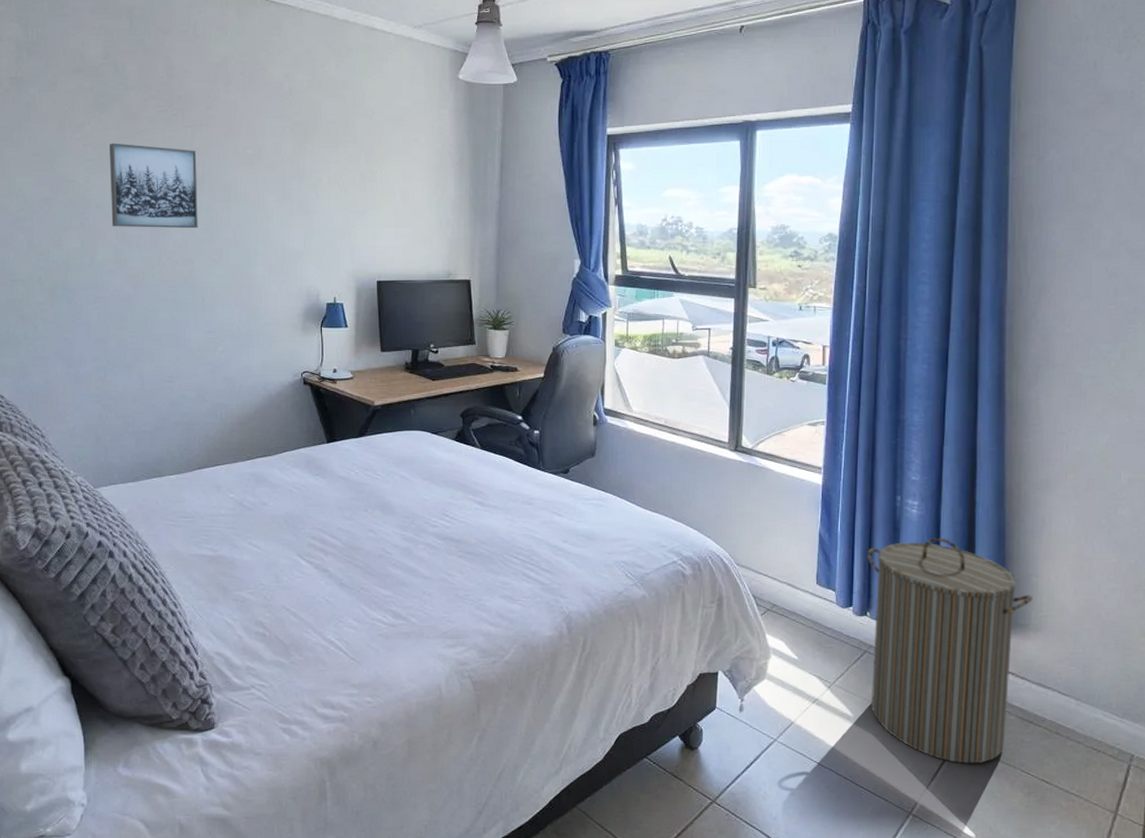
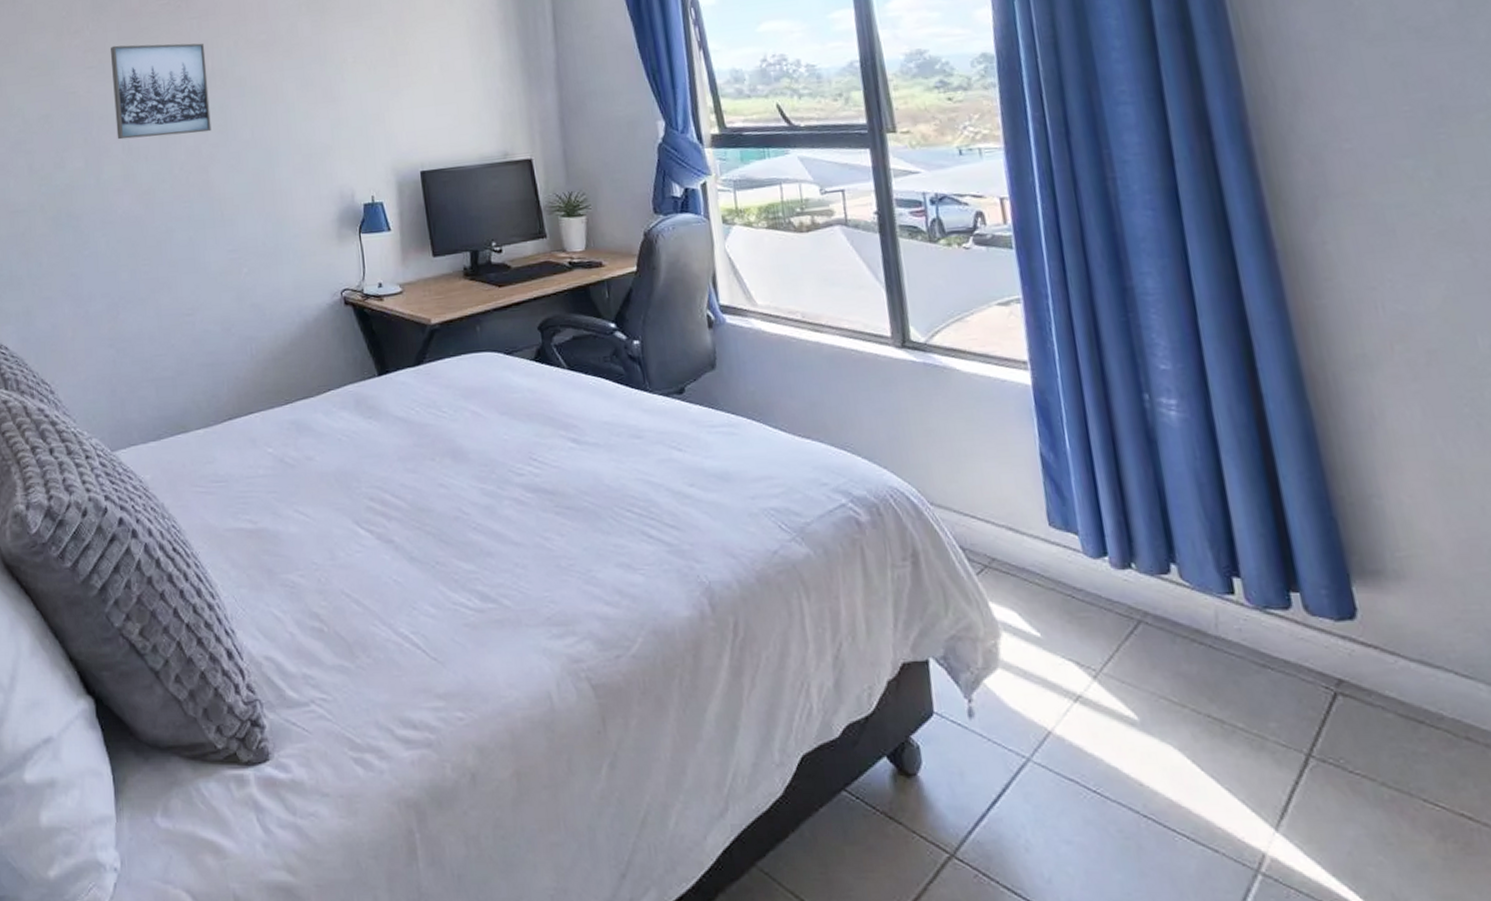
laundry hamper: present [866,537,1034,764] -> none [1114,449,1387,791]

